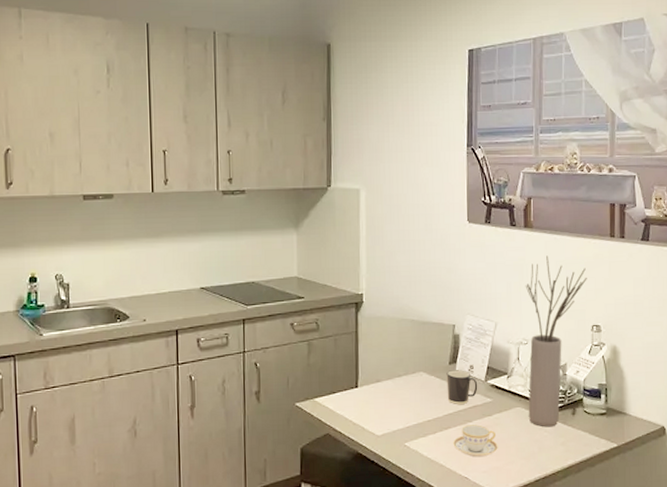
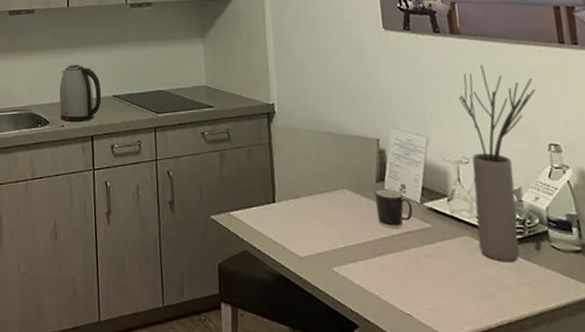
kettle: none [141,255,188,316] -> present [59,64,102,122]
teacup: present [453,424,498,457] -> none [389,253,445,292]

